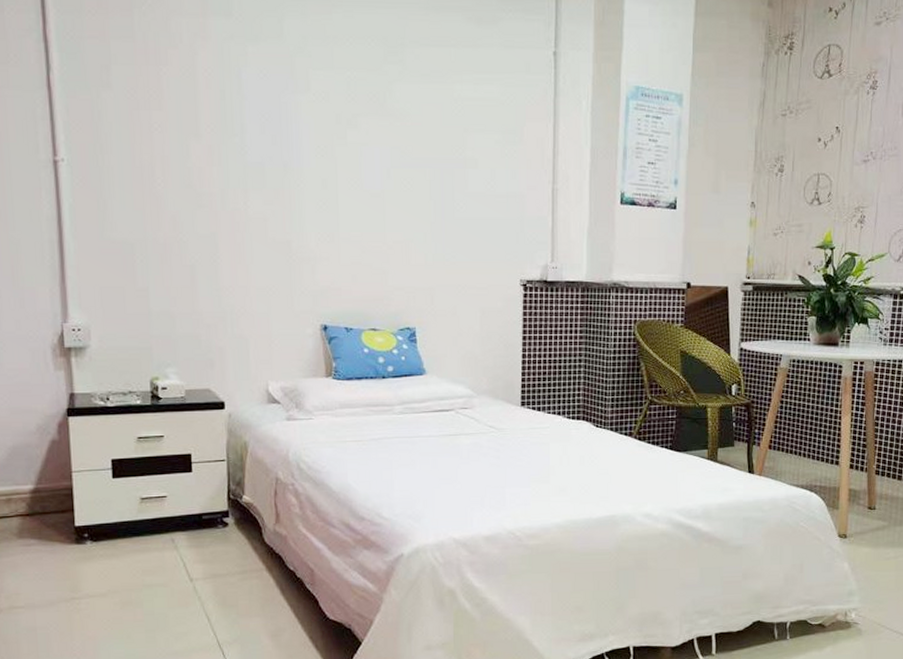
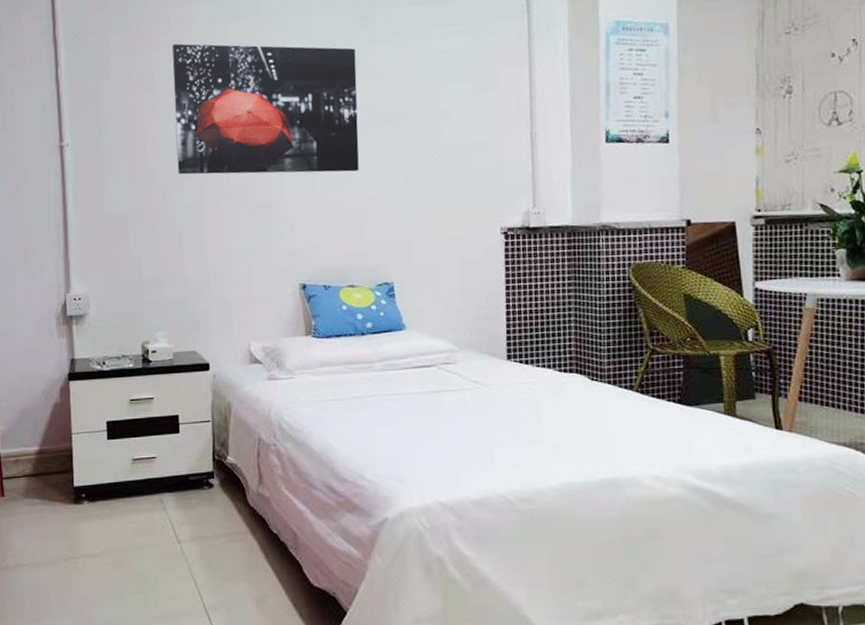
wall art: none [183,59,385,214] -> present [171,43,359,175]

